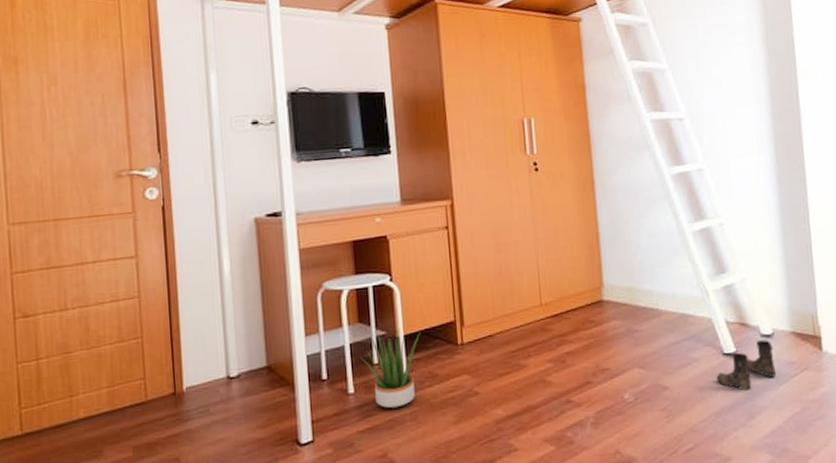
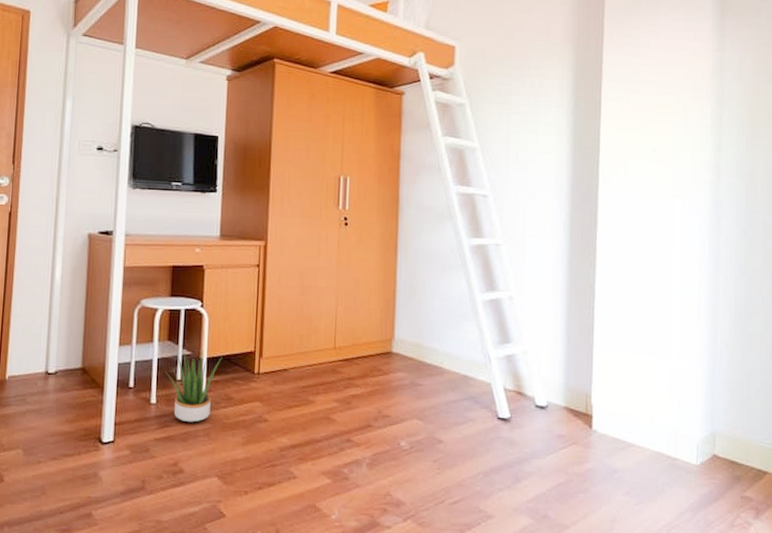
boots: present [716,340,777,391] -> none [489,410,546,455]

